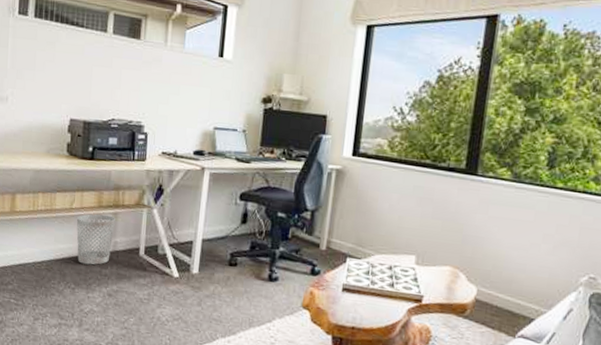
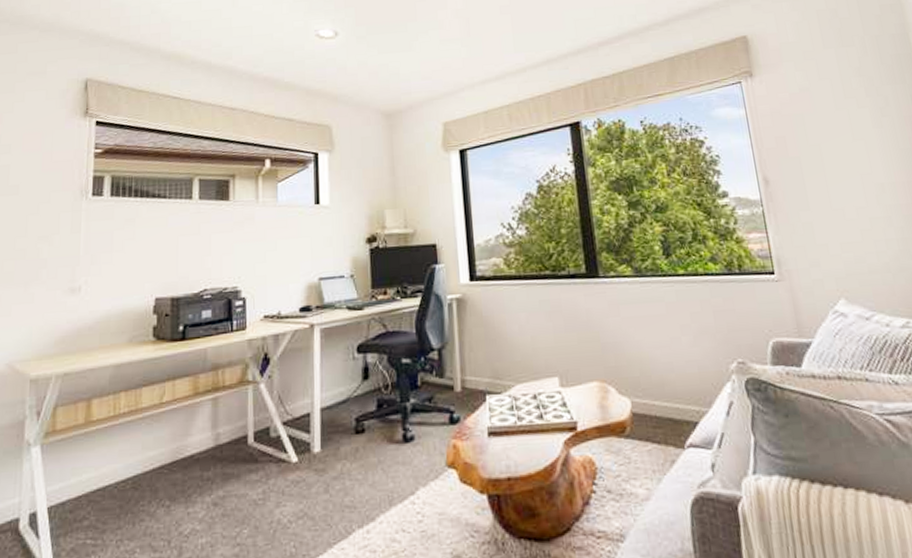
wastebasket: present [76,214,115,265] -> none [168,402,215,471]

